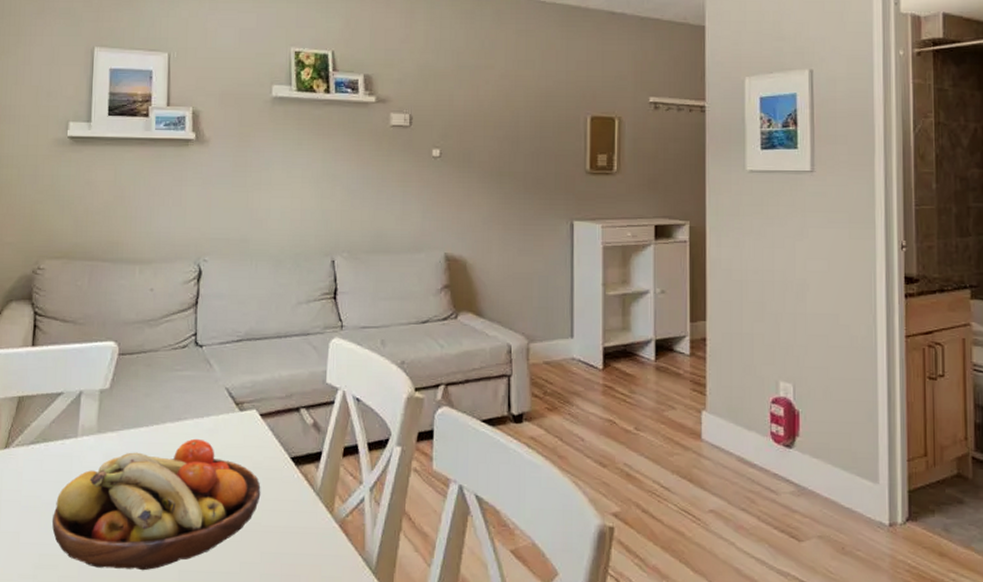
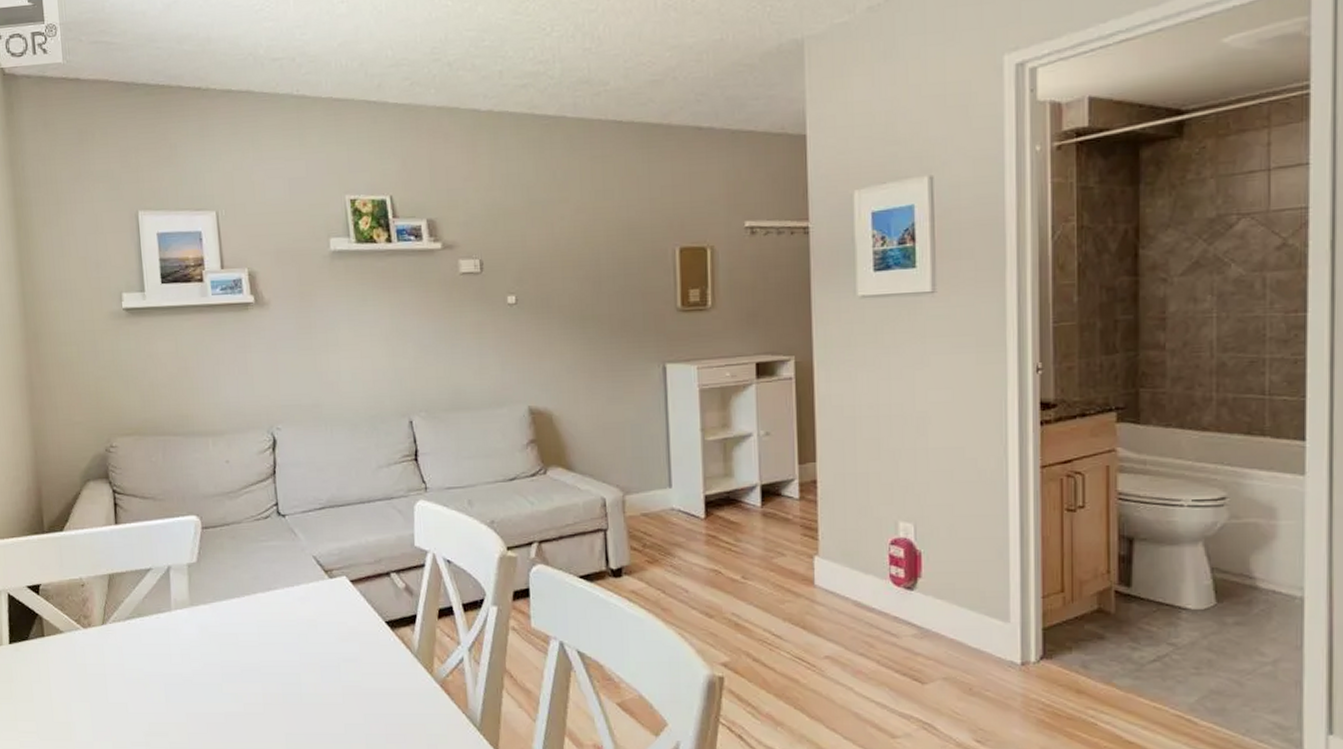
fruit bowl: present [51,438,261,571] -> none [156,607,359,735]

